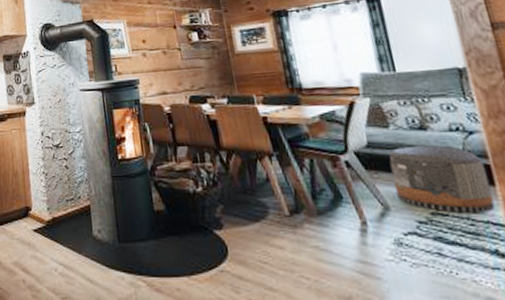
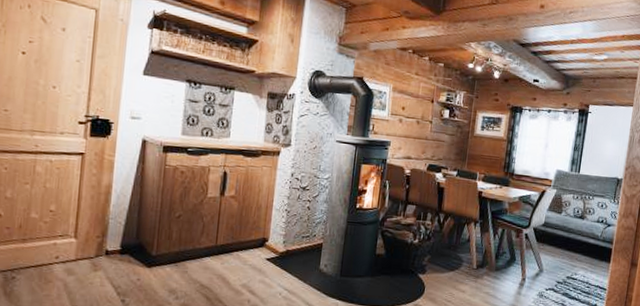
pouf: present [389,146,495,213] -> none [550,229,609,280]

